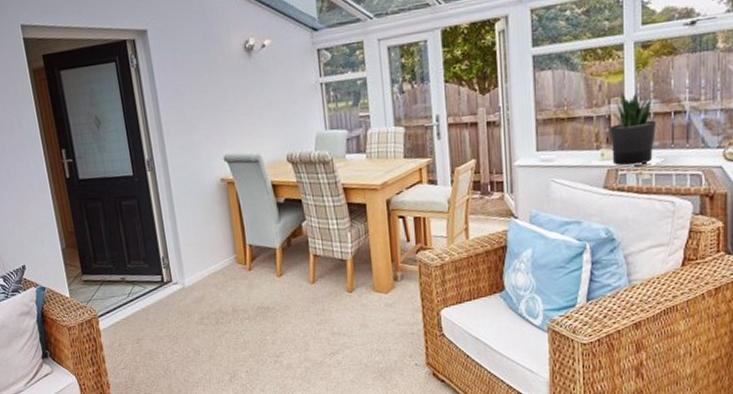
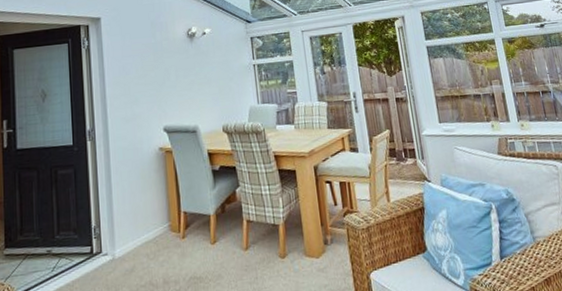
planter: present [609,90,656,167] -> none [492,75,533,136]

